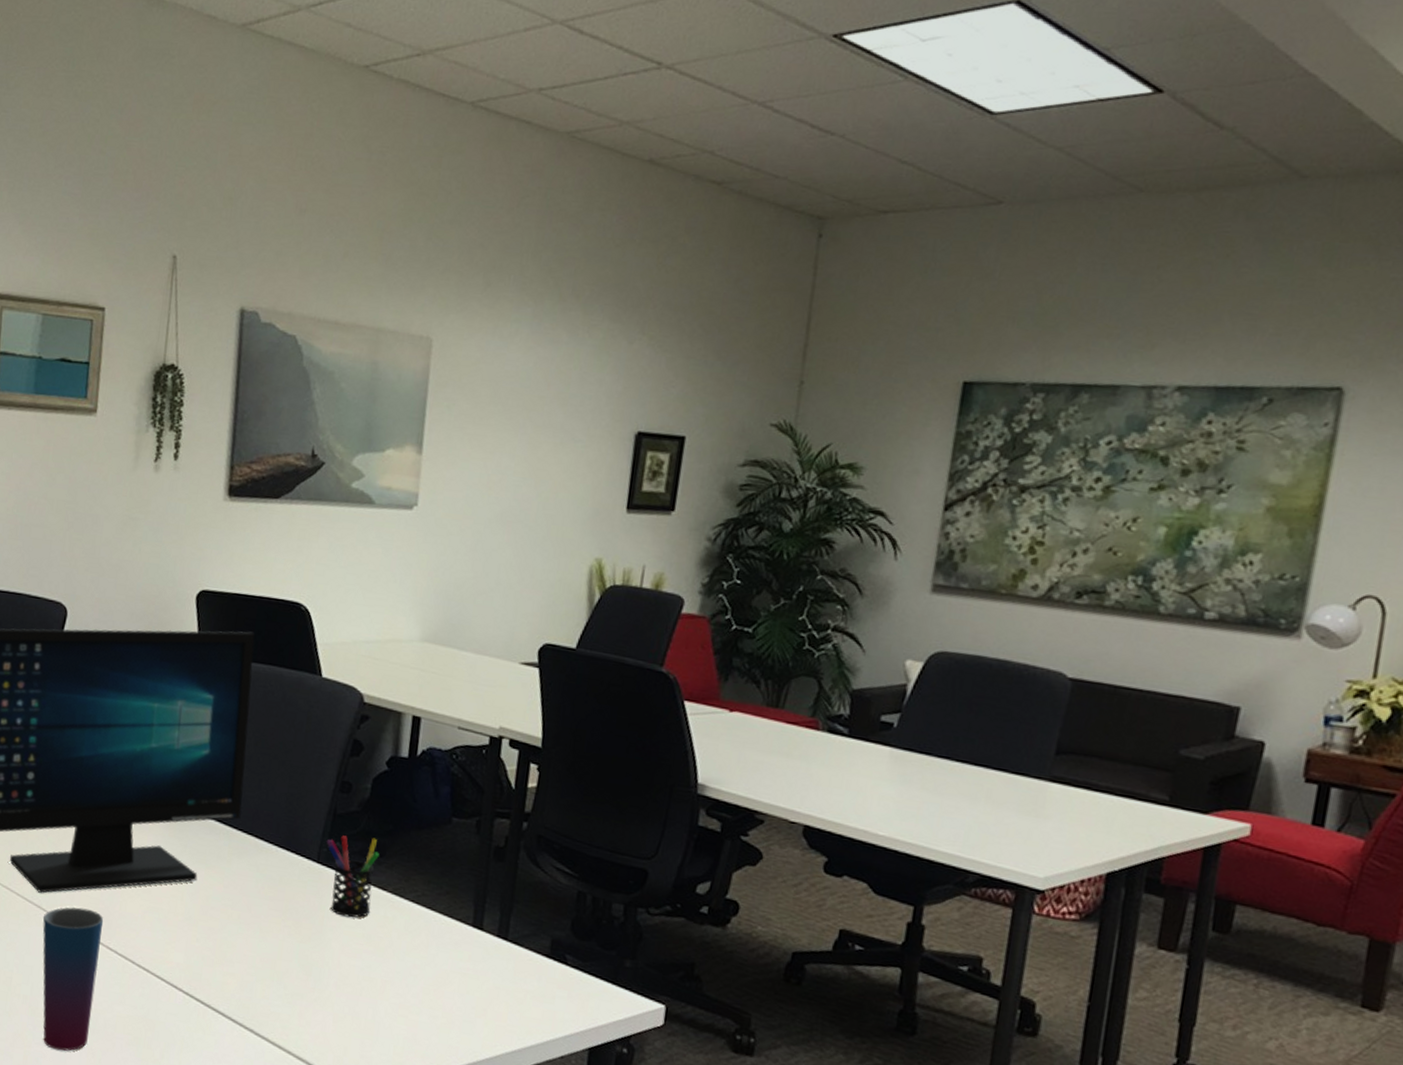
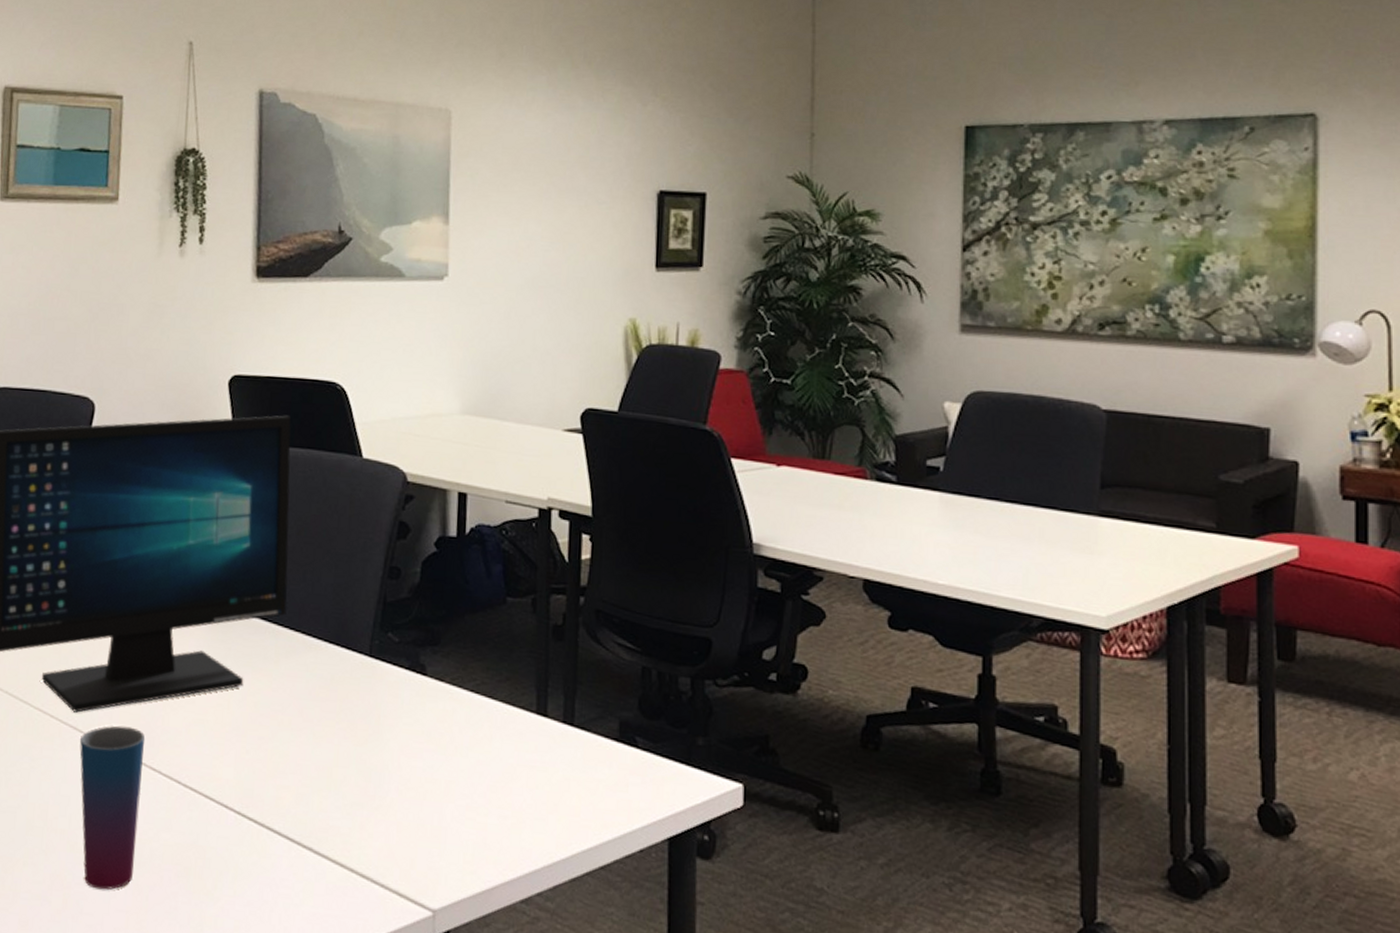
pen holder: present [326,835,379,918] -> none [377,625,434,714]

